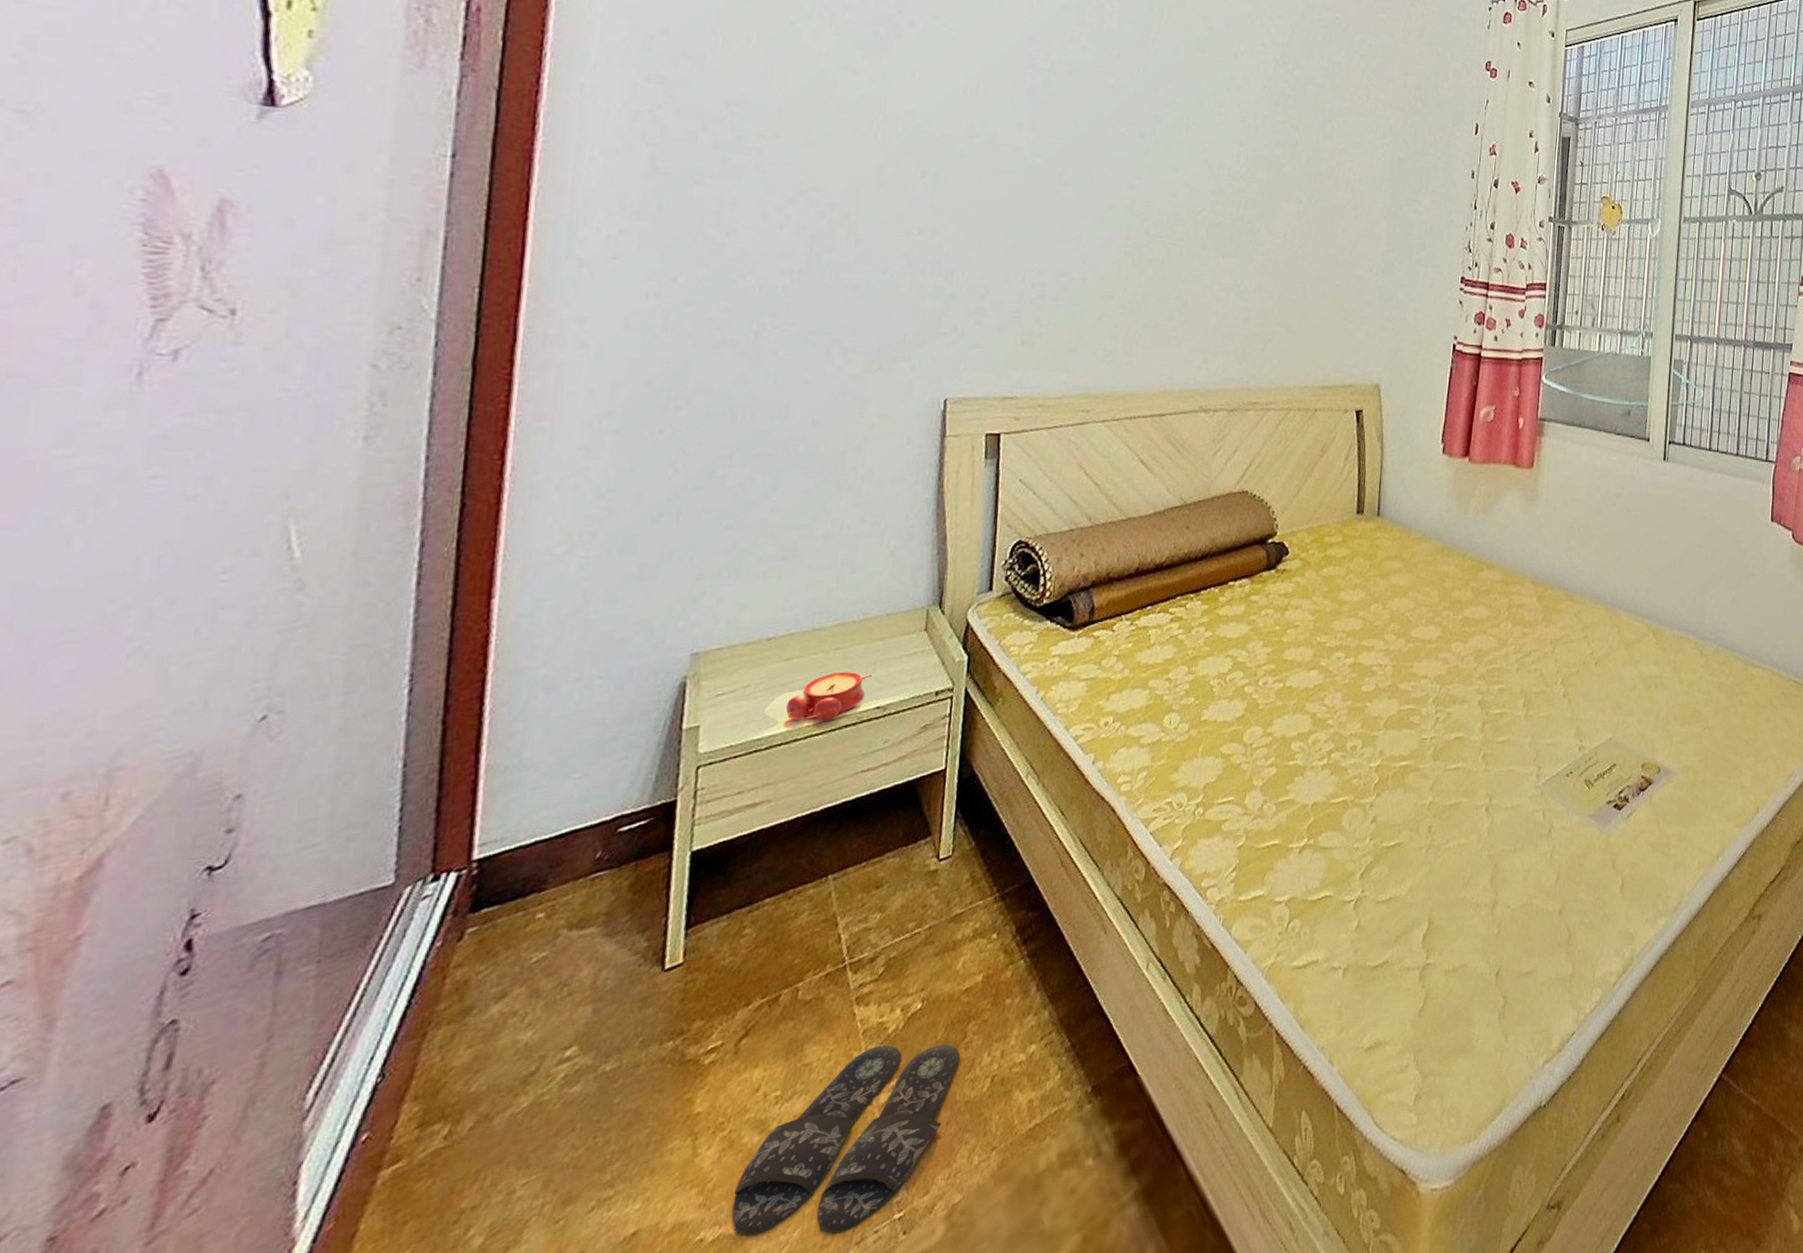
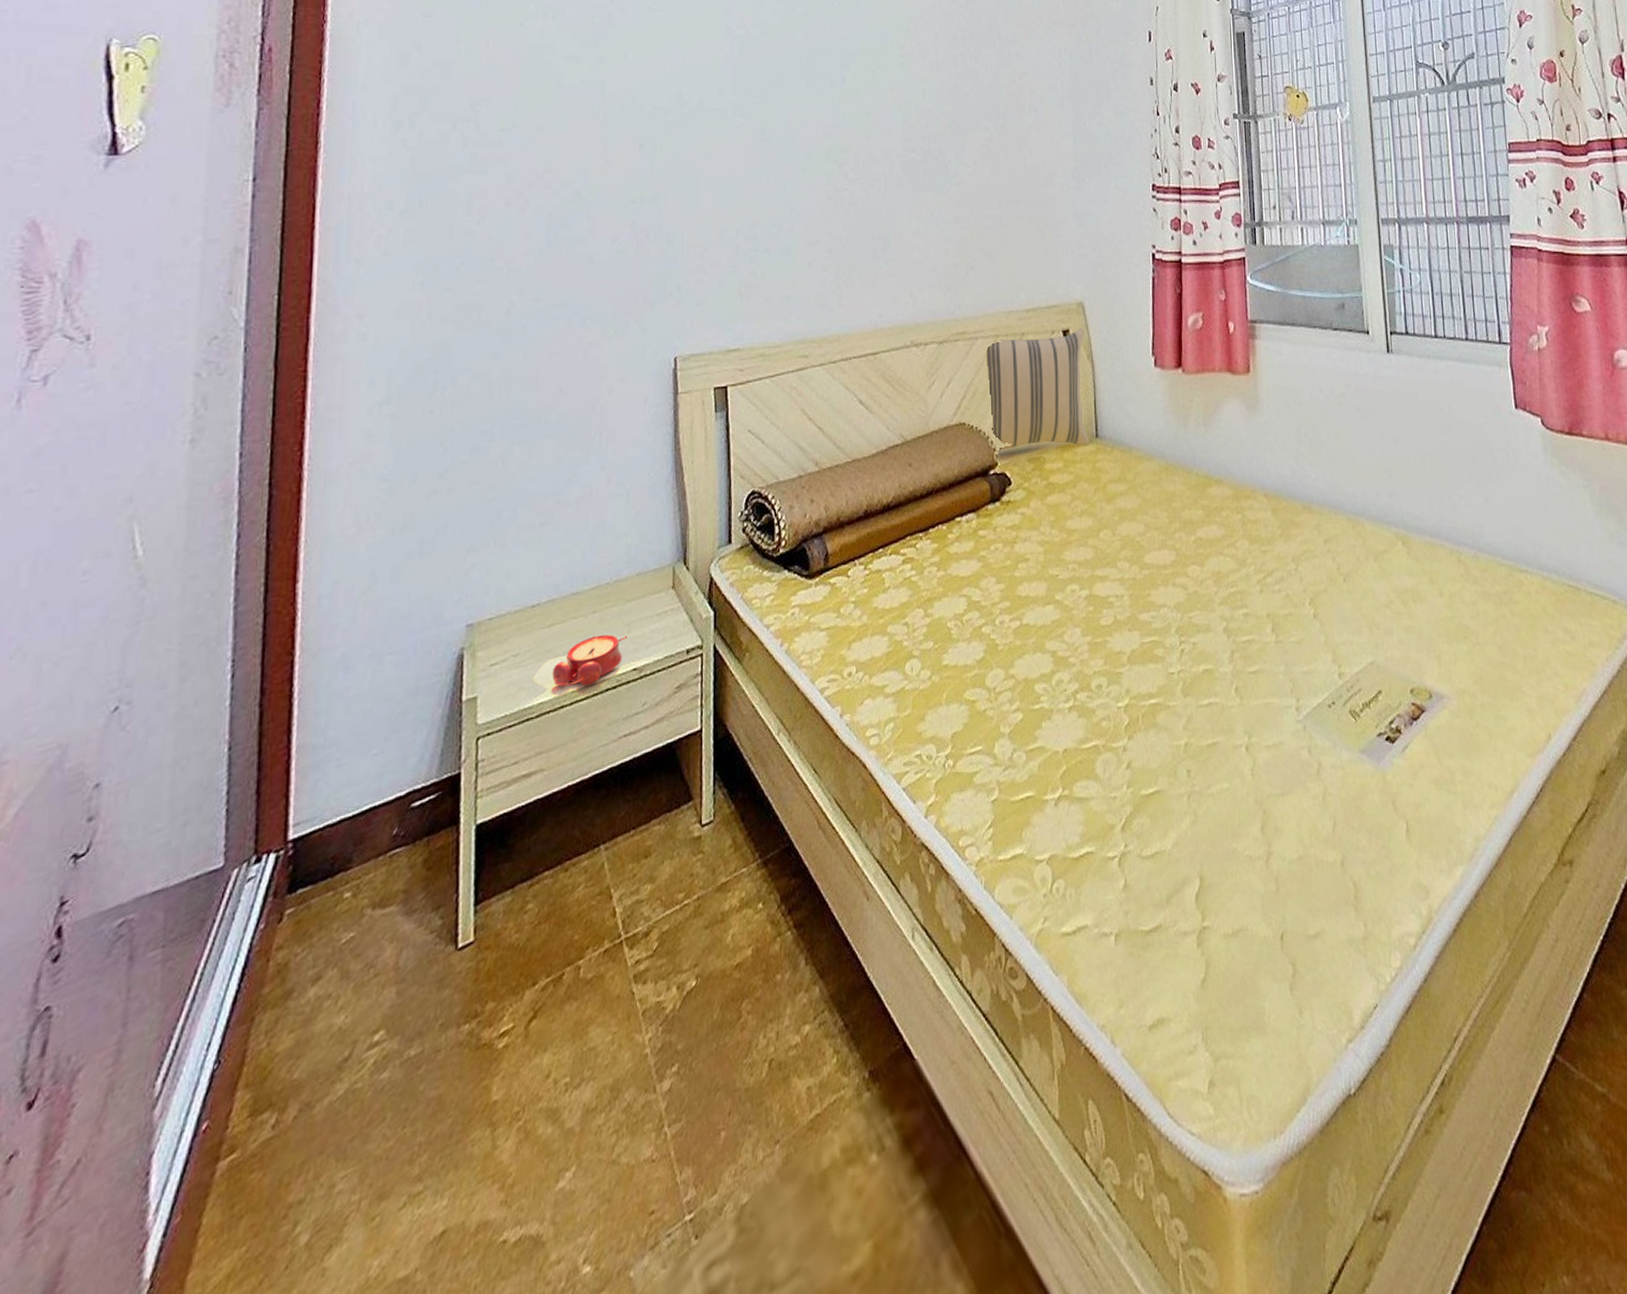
slippers: present [732,1045,960,1235] -> none [532,1026,736,1237]
pillow: none [1274,410,1378,523] -> present [986,328,1091,452]

